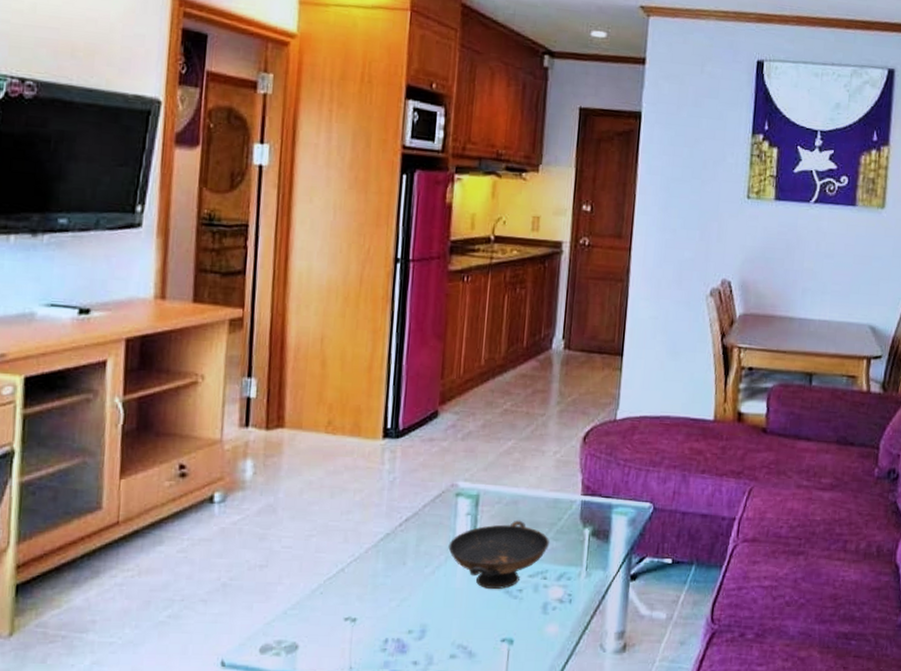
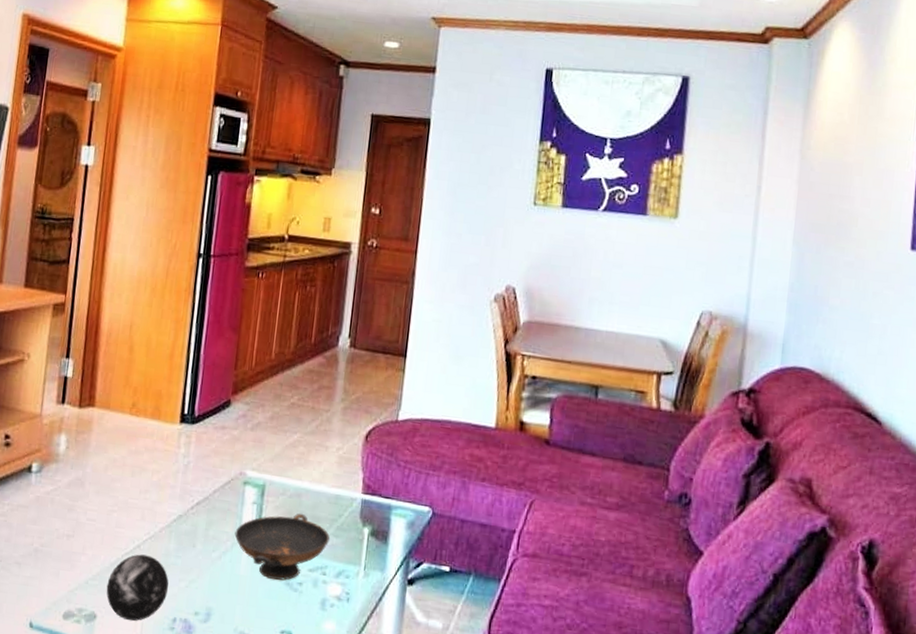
decorative orb: none [308,578,379,646] -> present [106,554,169,621]

